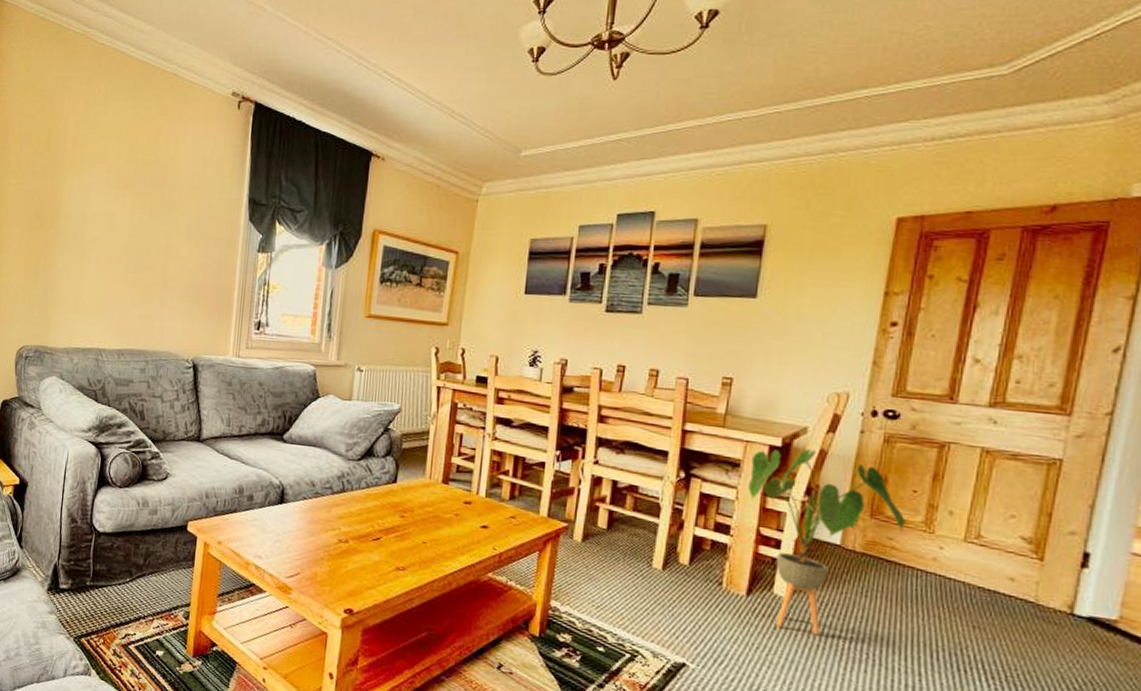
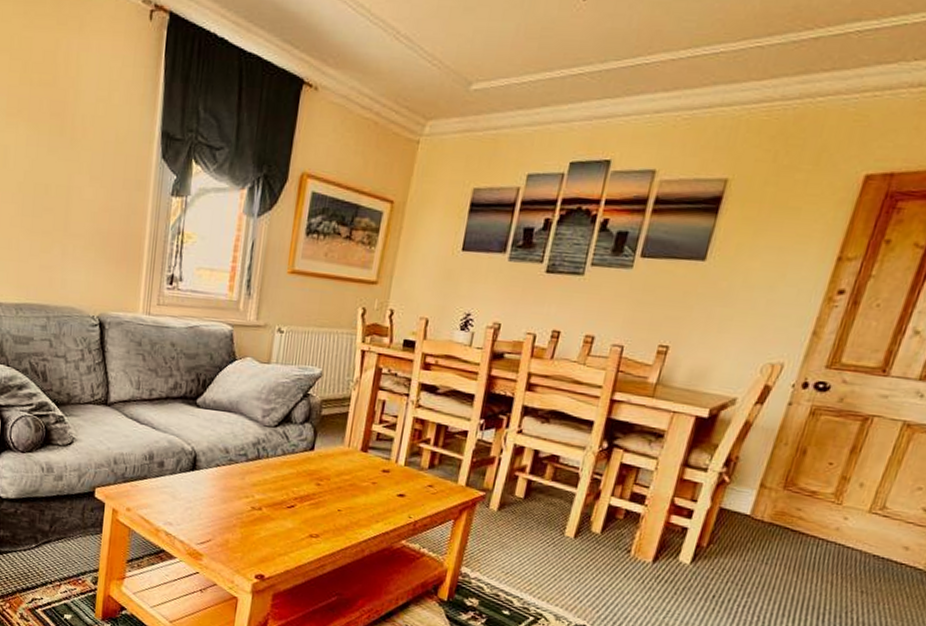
house plant: present [747,448,905,636] -> none [668,420,817,600]

